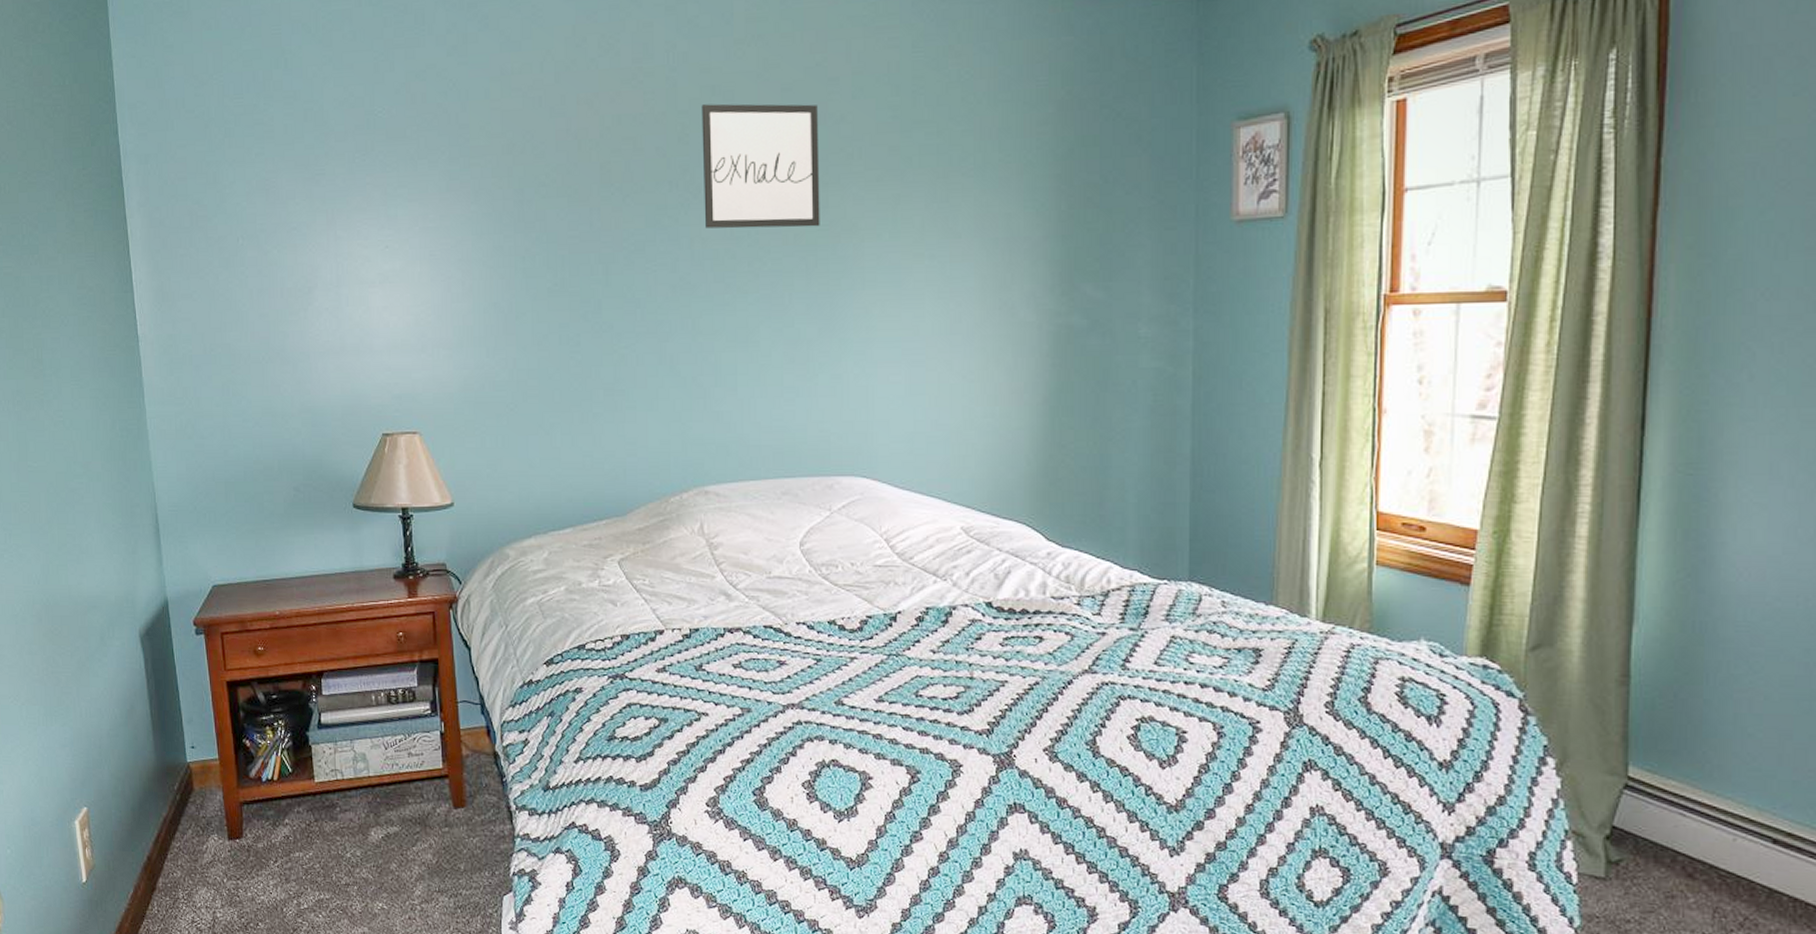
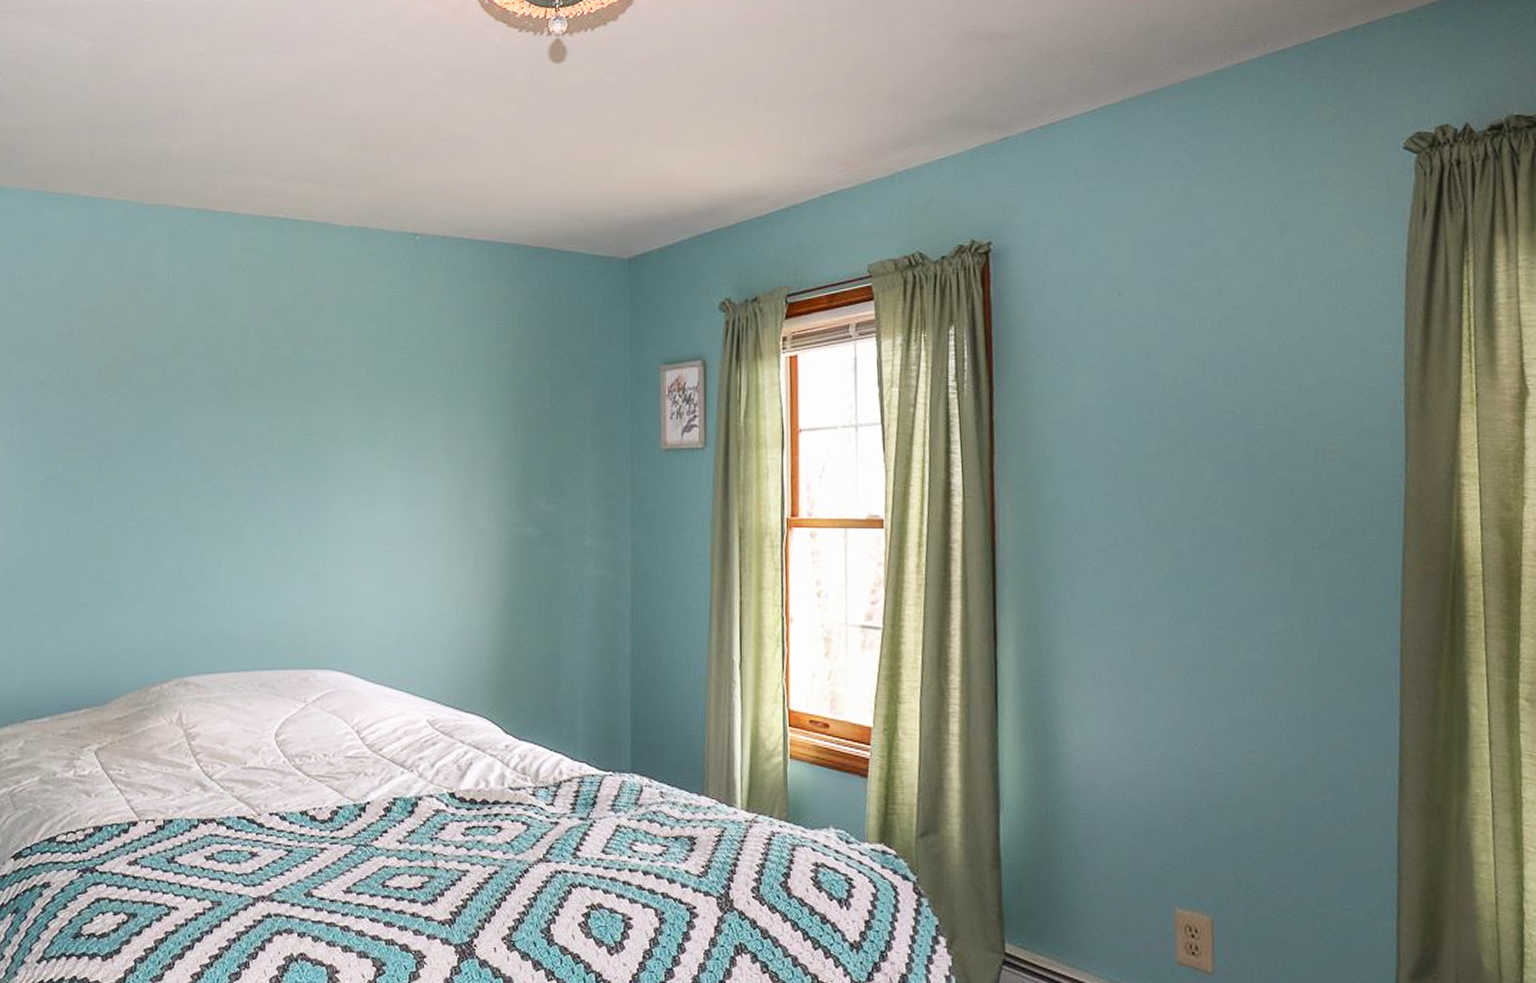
wall art: present [701,103,820,229] -> none [196,320,305,436]

